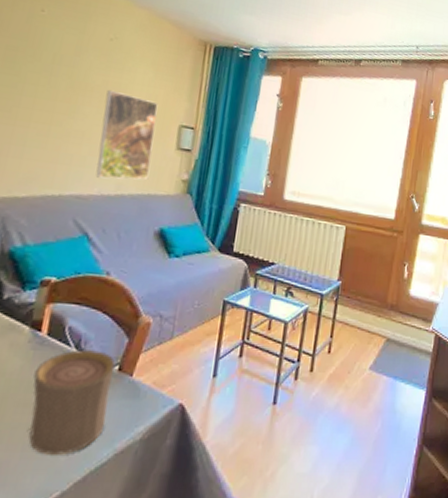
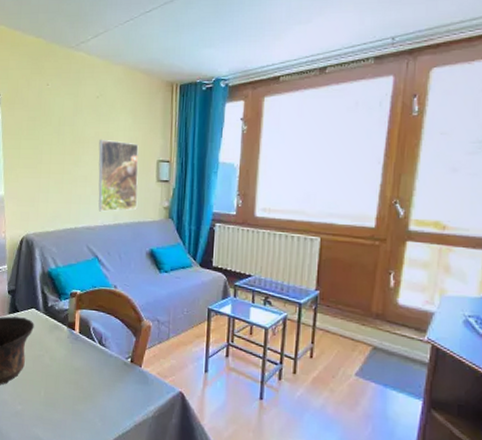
cup: present [29,349,116,455] -> none [74,345,129,421]

